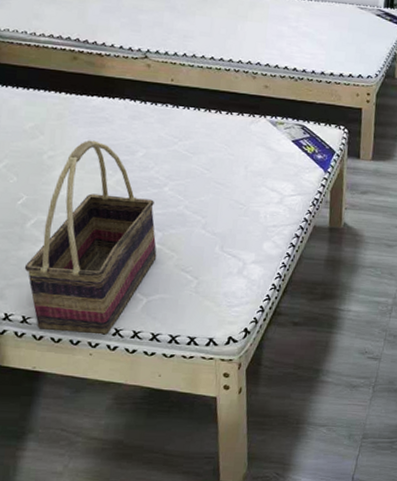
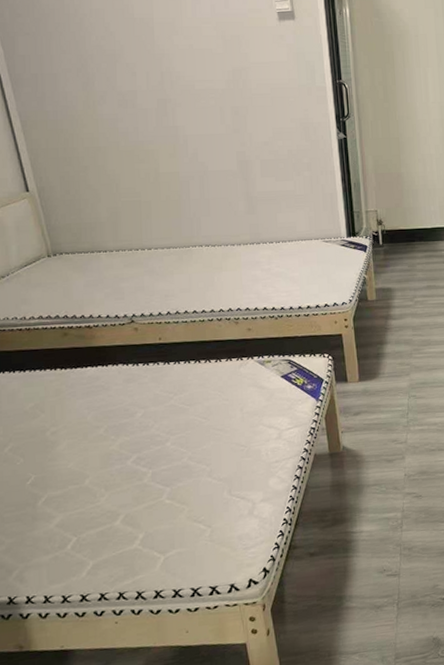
woven basket: present [24,140,157,335] -> none [40,409,168,607]

